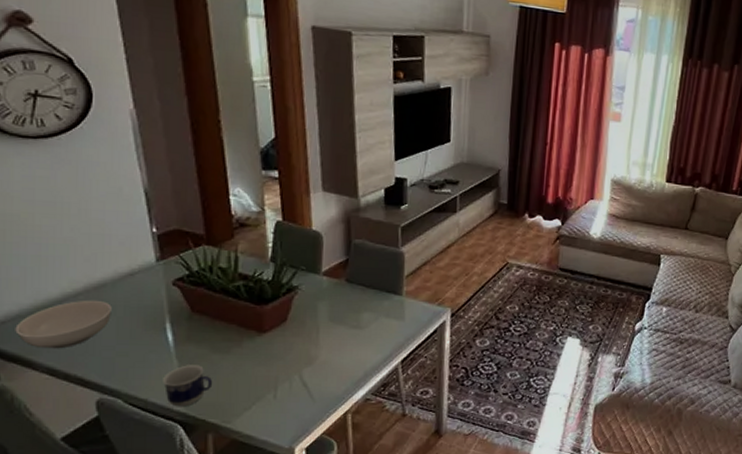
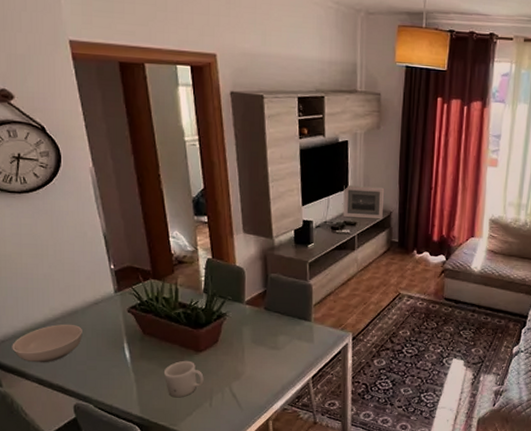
cup: present [163,365,213,407] -> none [123,377,162,412]
mug: none [216,343,268,389] -> present [163,360,204,398]
picture frame: none [443,138,493,178] -> present [343,185,385,220]

